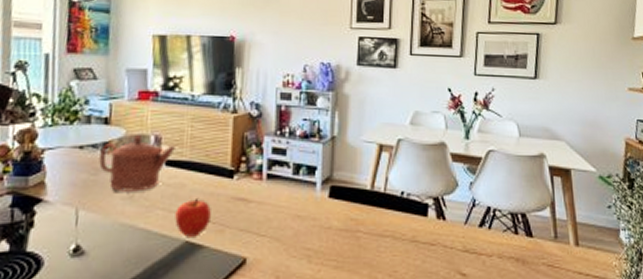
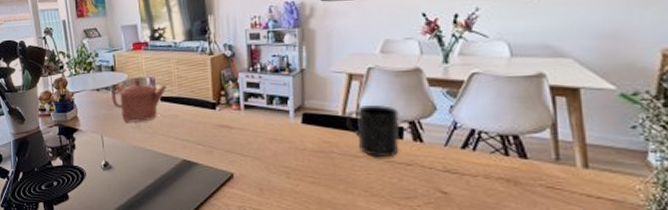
fruit: present [175,199,211,237] -> none [173,127,201,156]
mug: none [373,179,425,237] -> present [345,105,400,158]

